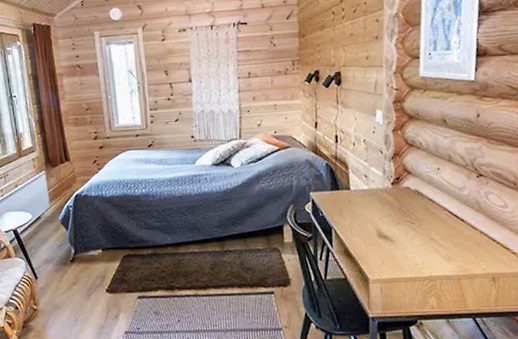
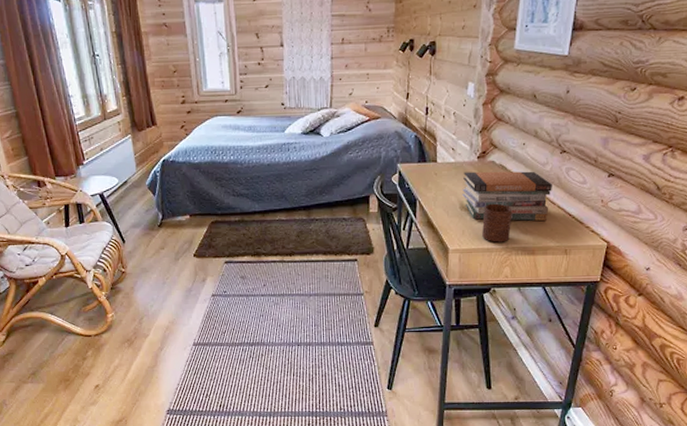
book stack: none [378,196,472,248] -> present [462,171,552,222]
cup: none [402,230,433,271] -> present [482,203,513,243]

